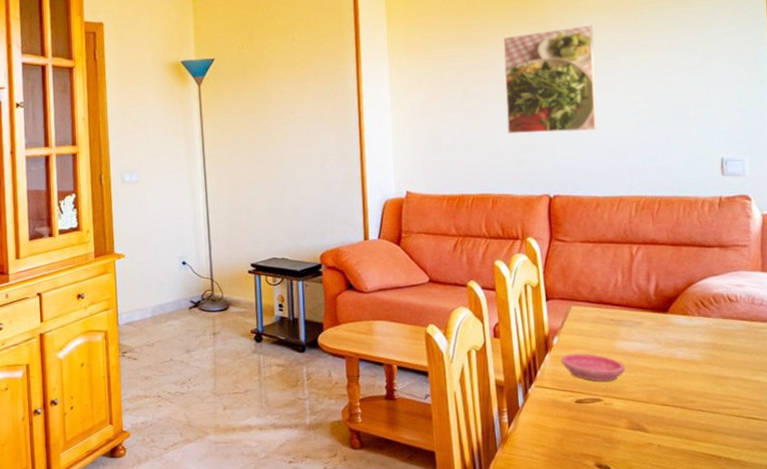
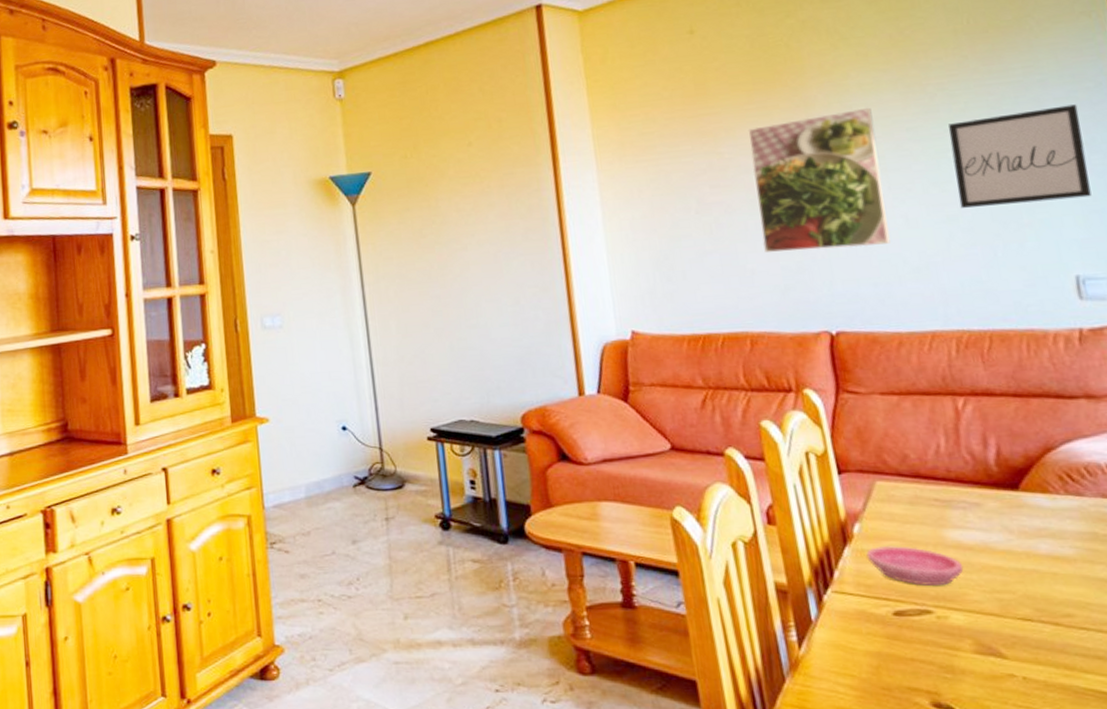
wall art: none [645,30,738,105] -> present [948,104,1092,208]

